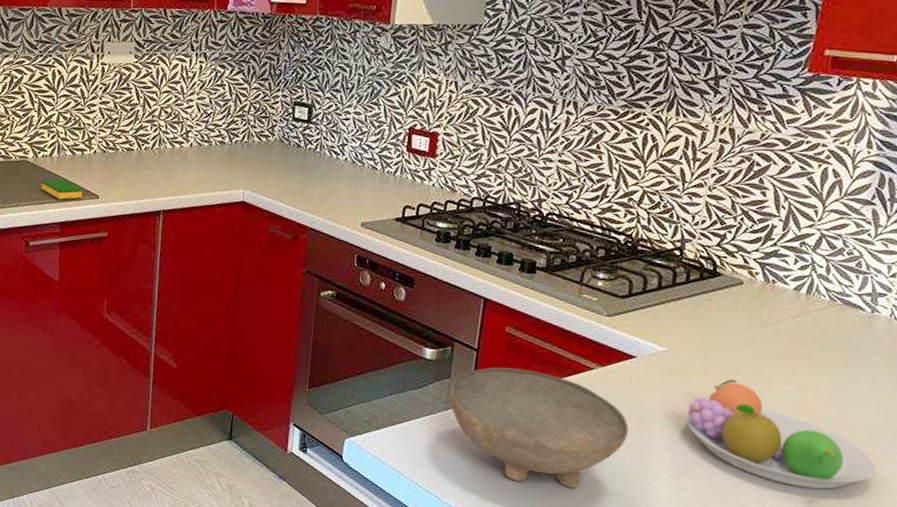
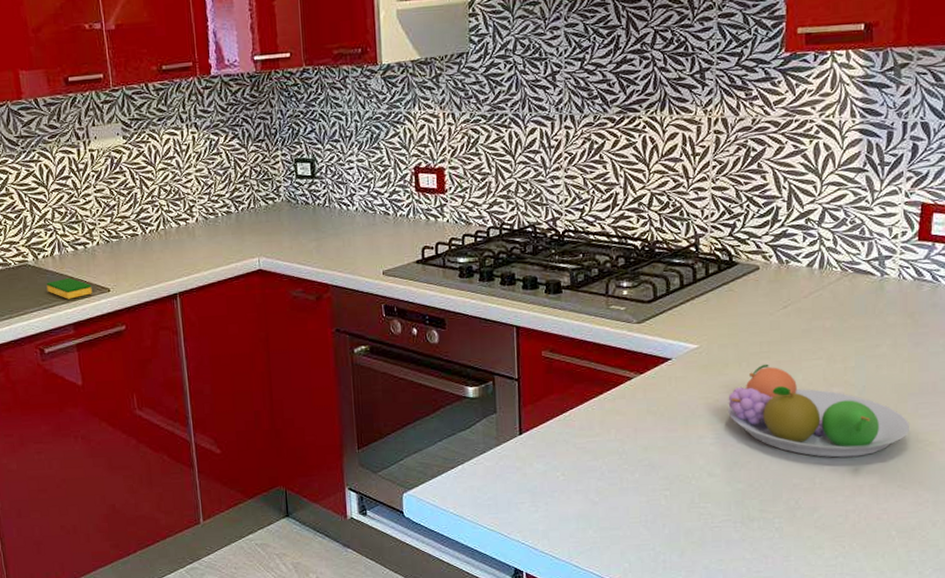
bowl: present [449,367,630,488] -> none [498,390,677,504]

